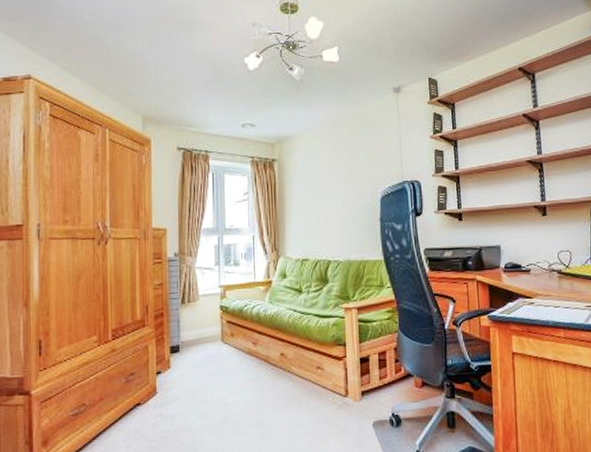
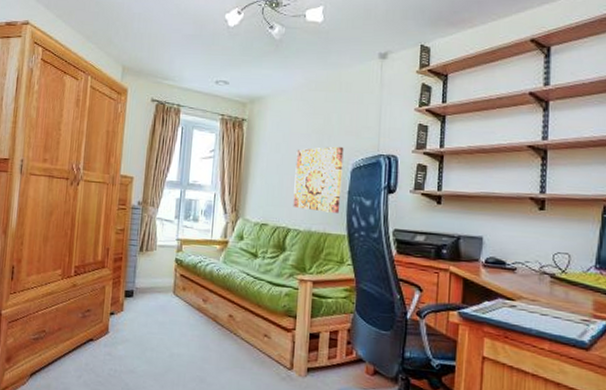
wall art: none [328,177,375,241] -> present [293,146,344,213]

